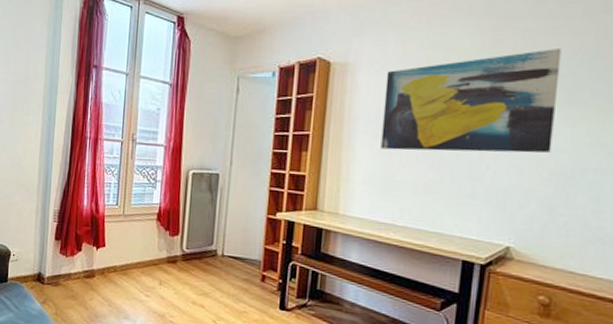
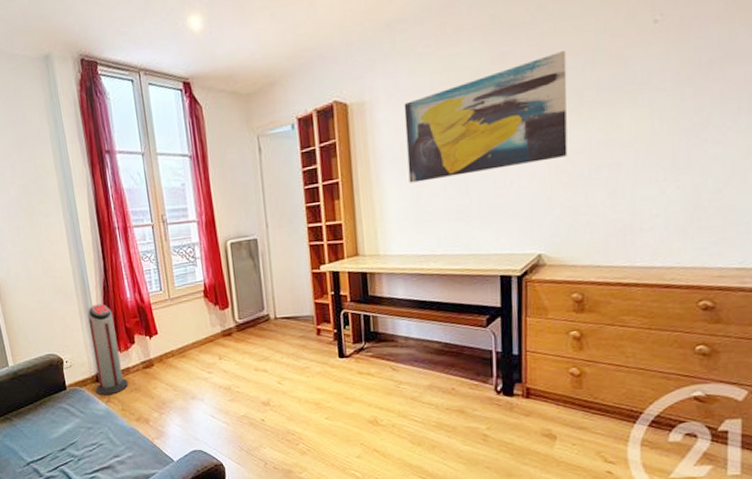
air purifier: none [34,205,67,297] -> present [87,304,129,396]

